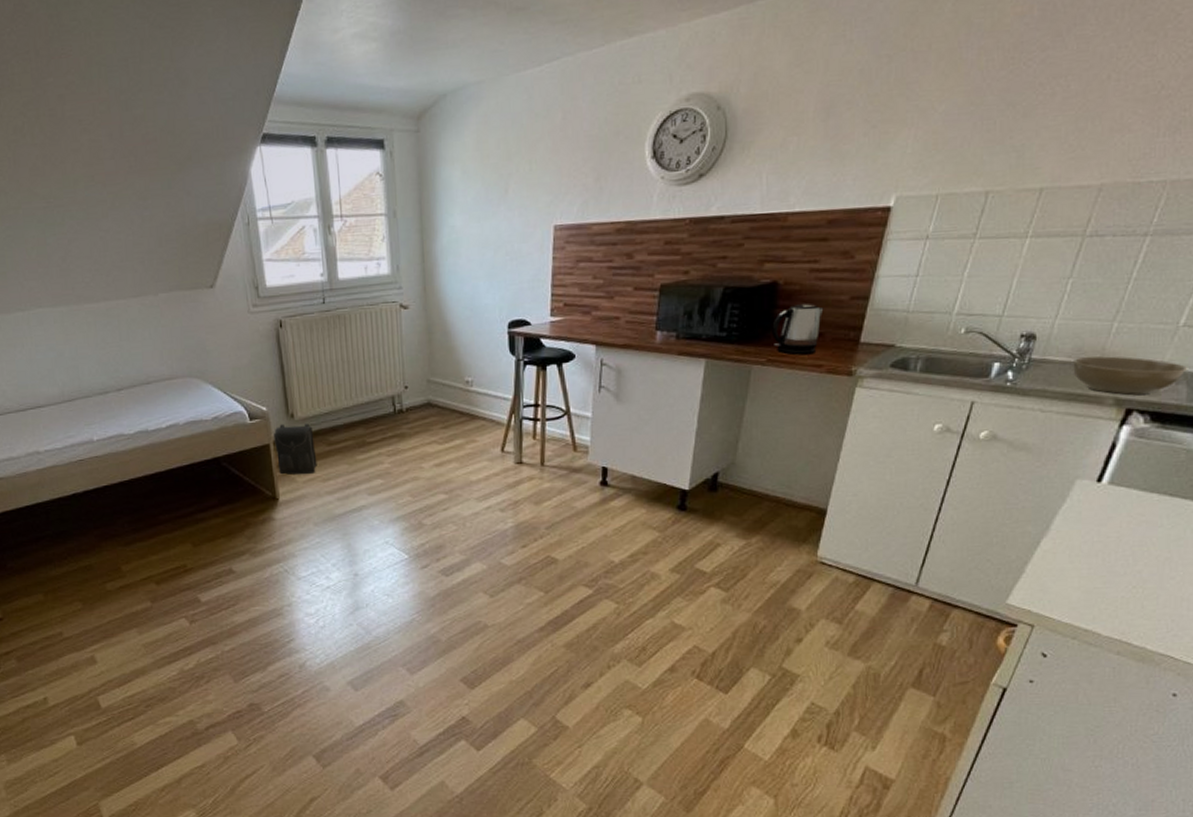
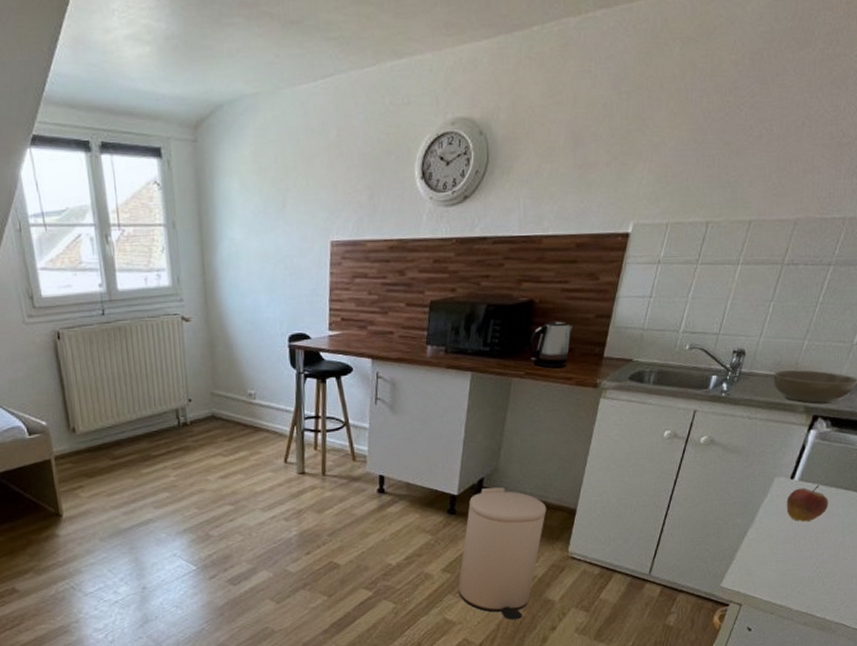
backpack: present [273,423,317,475] -> none [54,438,102,491]
pedal bin: none [688,483,792,628] -> present [458,487,547,620]
fruit: none [1091,490,1149,532] -> present [786,485,829,522]

